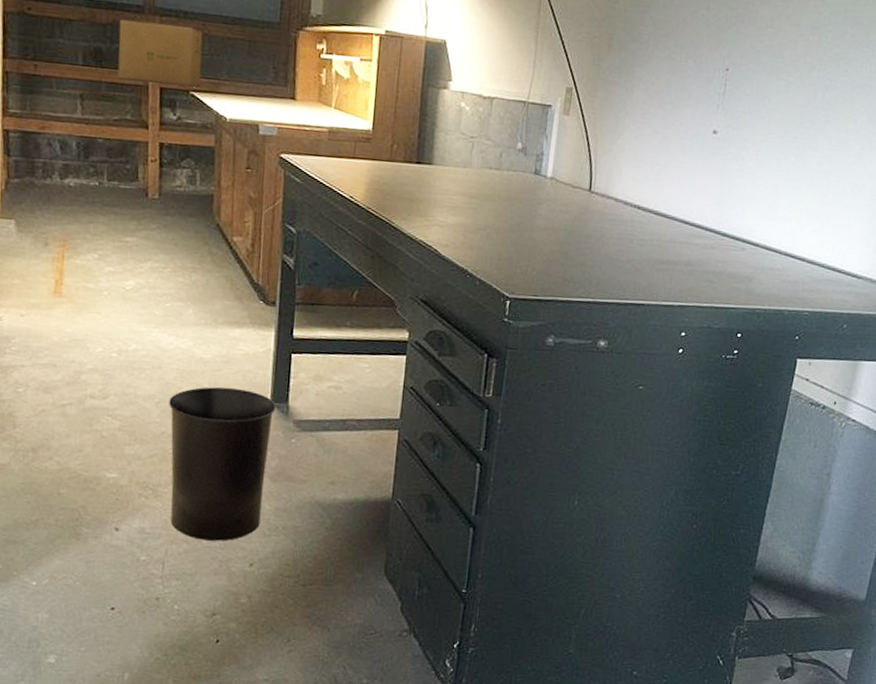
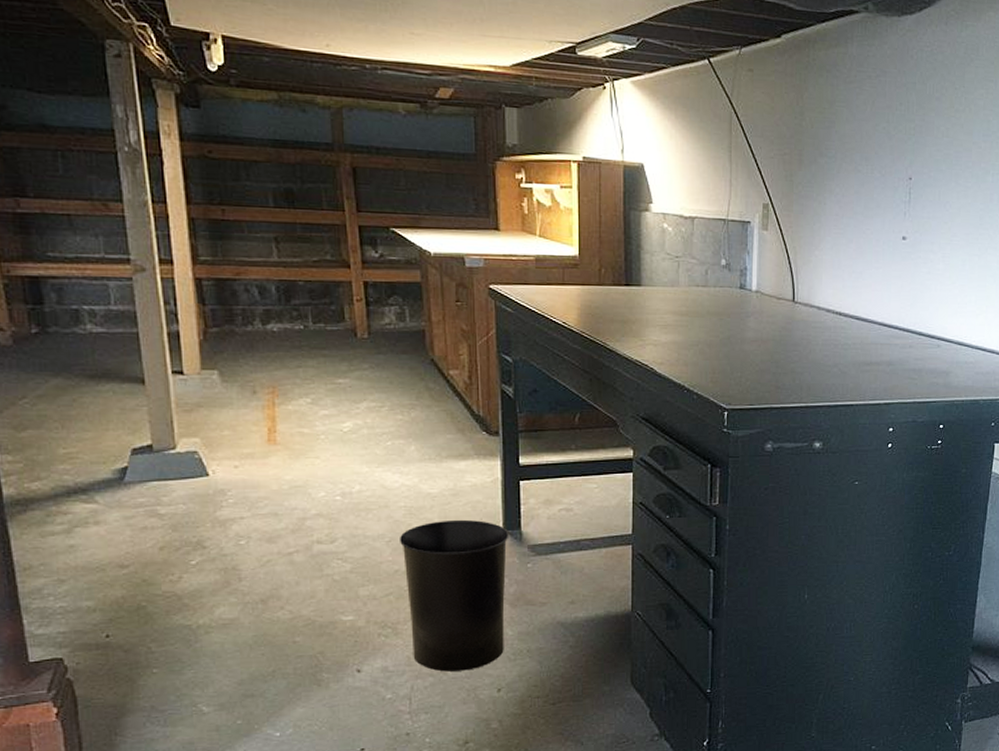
box: present [117,19,203,88] -> none [309,158,399,224]

